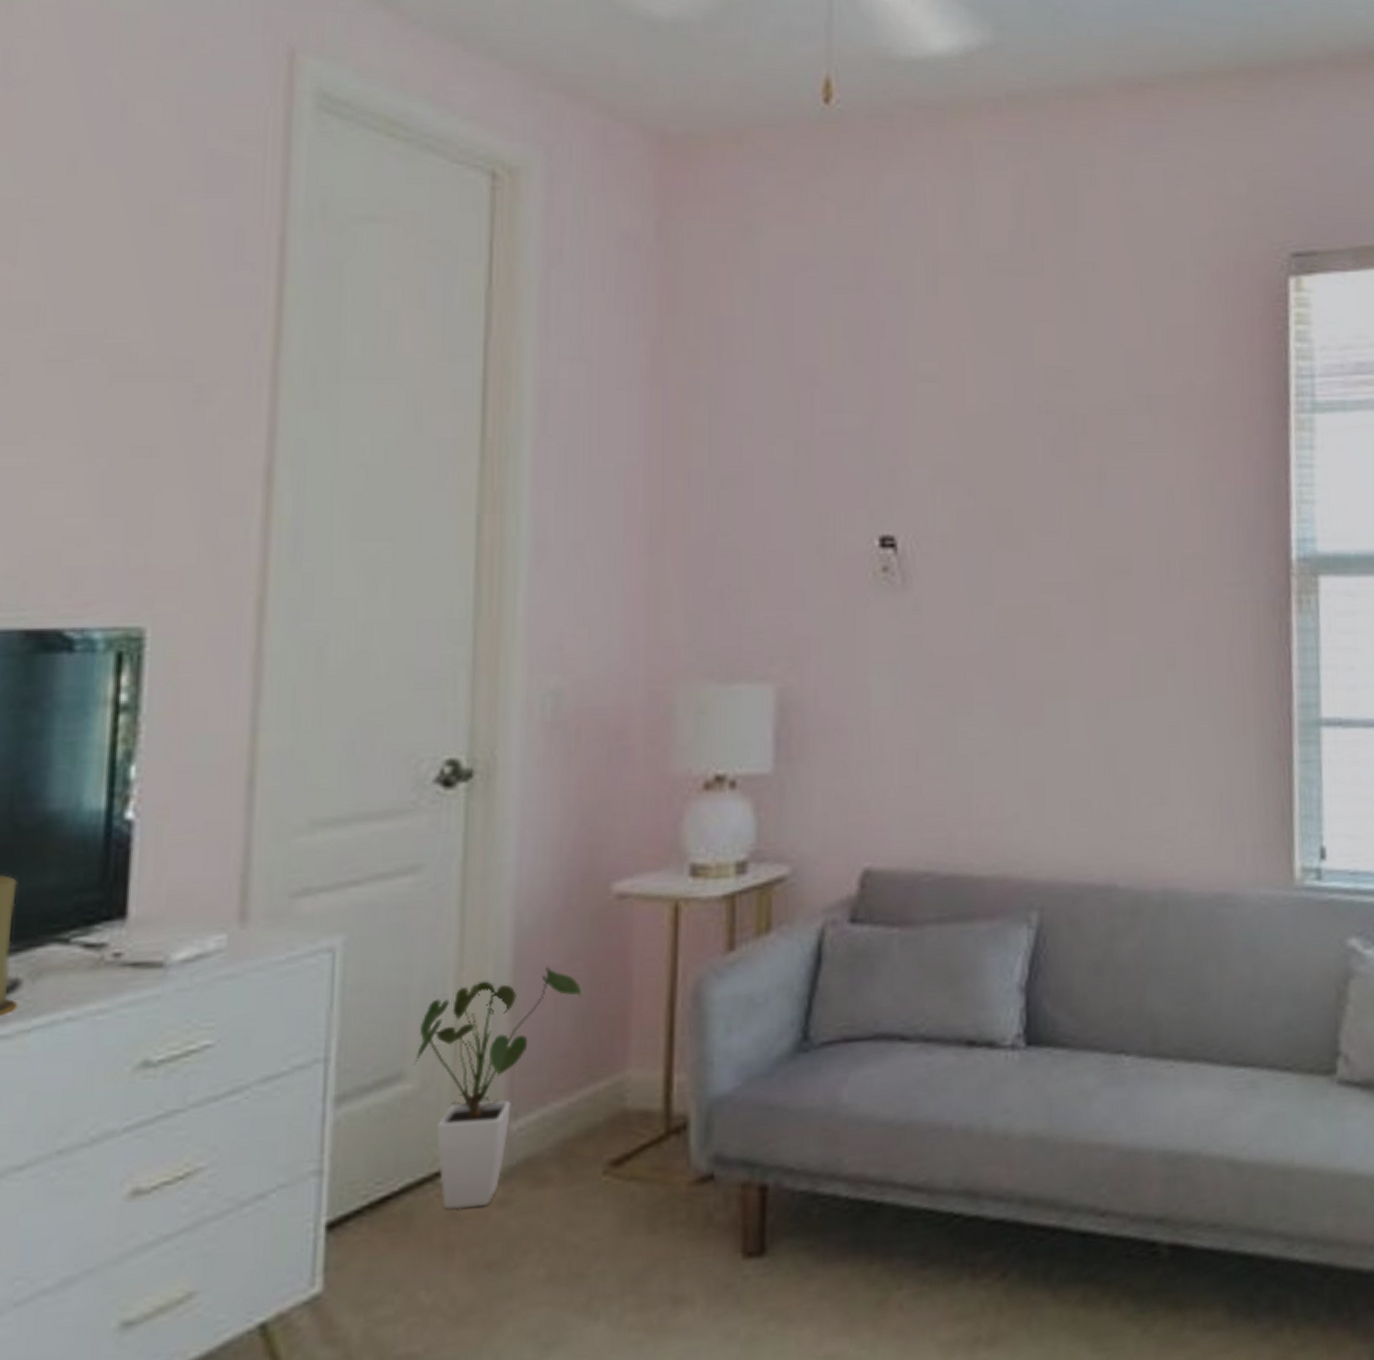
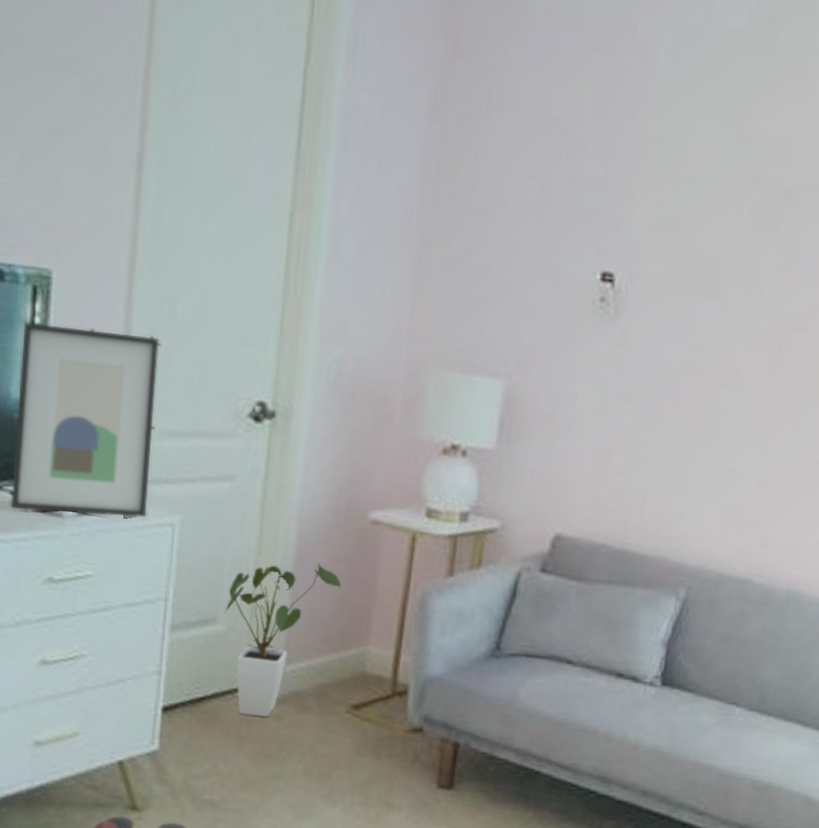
picture frame: none [82,694,306,969] -> present [10,322,161,518]

